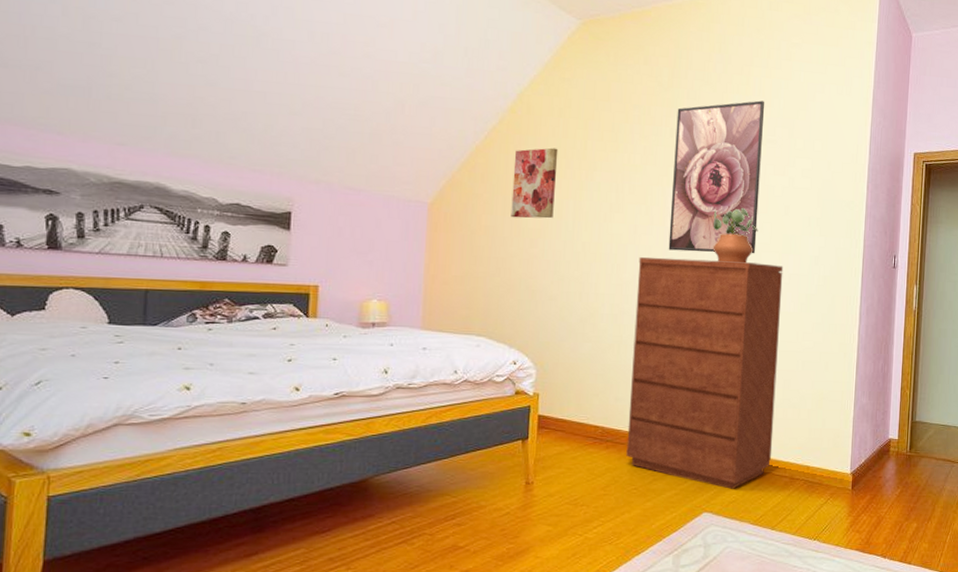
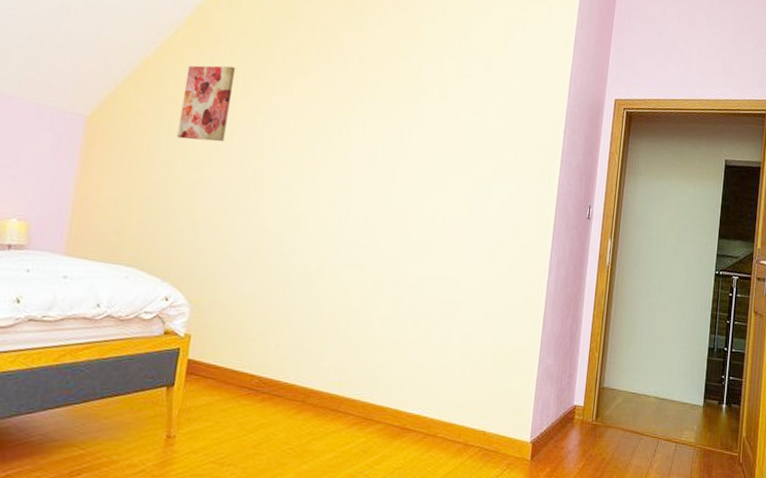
dresser: present [626,257,784,489] -> none [283,190,471,454]
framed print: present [668,100,765,254] -> none [347,32,462,195]
potted plant: present [713,207,758,263] -> none [396,144,446,204]

